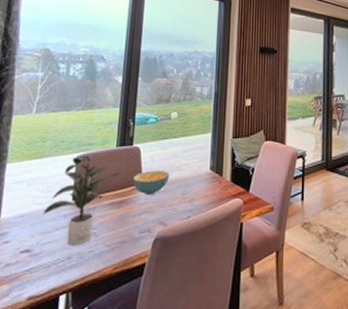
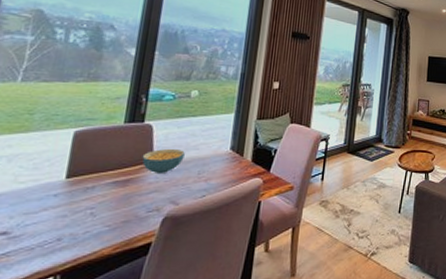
potted plant: present [43,155,119,246] -> none [27,131,126,227]

